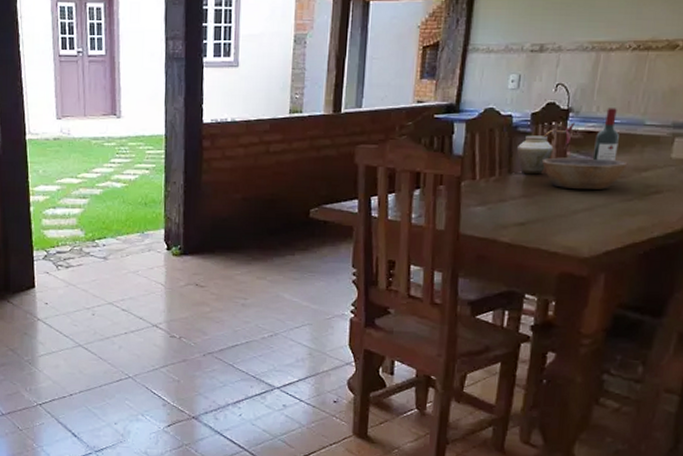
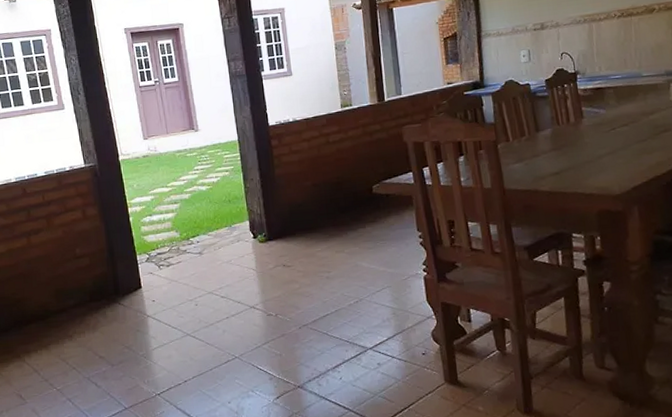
vase: present [516,122,575,175] -> none [538,82,583,131]
bowl: present [542,157,628,190] -> none [563,108,636,139]
wine bottle: present [592,108,619,162] -> none [603,66,625,111]

